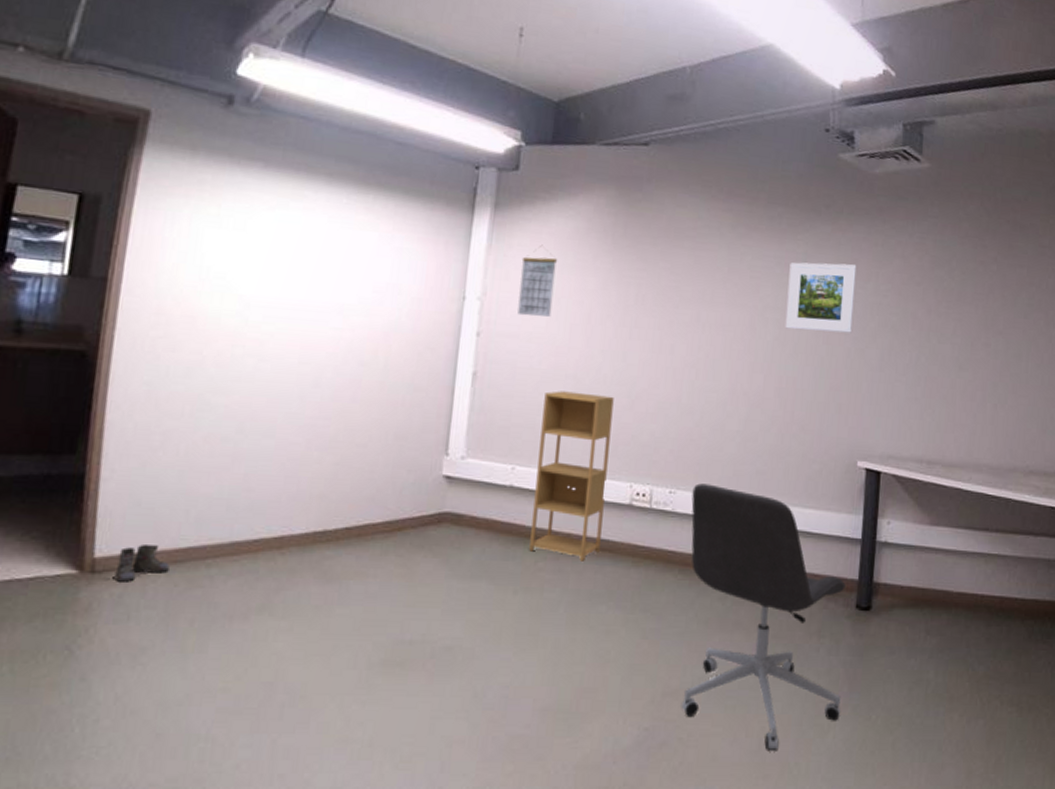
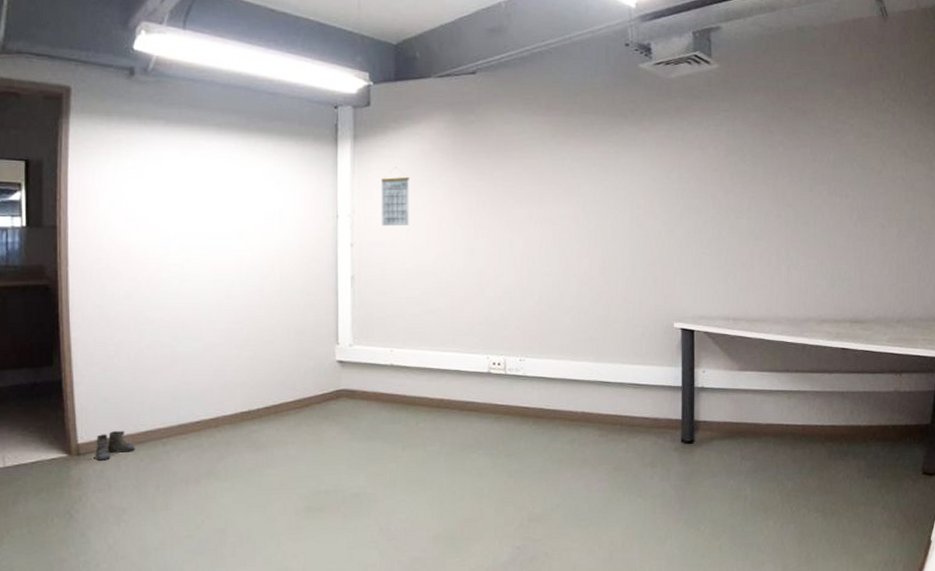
shelving unit: present [529,391,614,562] -> none [411,285,468,420]
office chair: present [681,483,846,752] -> none [538,351,675,559]
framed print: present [785,262,857,333] -> none [604,159,662,218]

